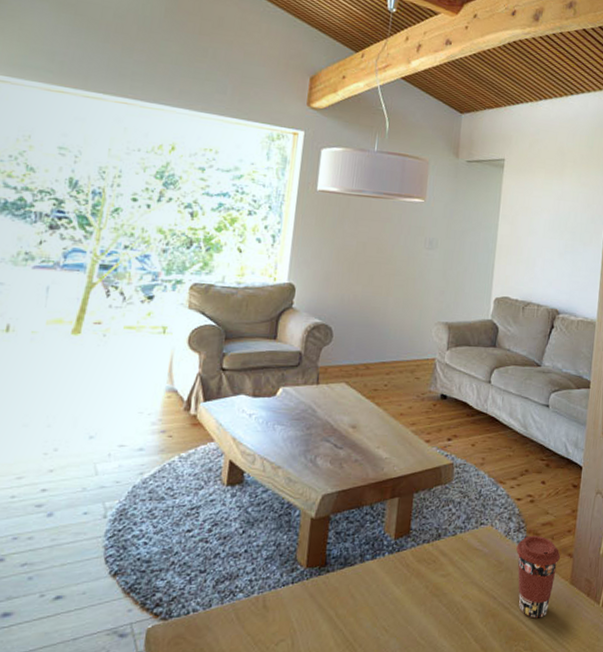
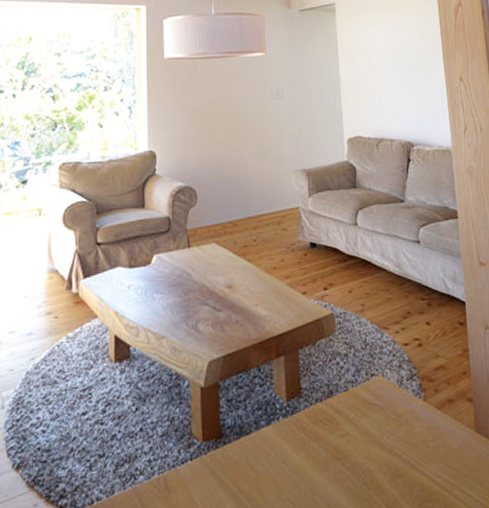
coffee cup: present [516,535,560,619] -> none [412,381,460,475]

